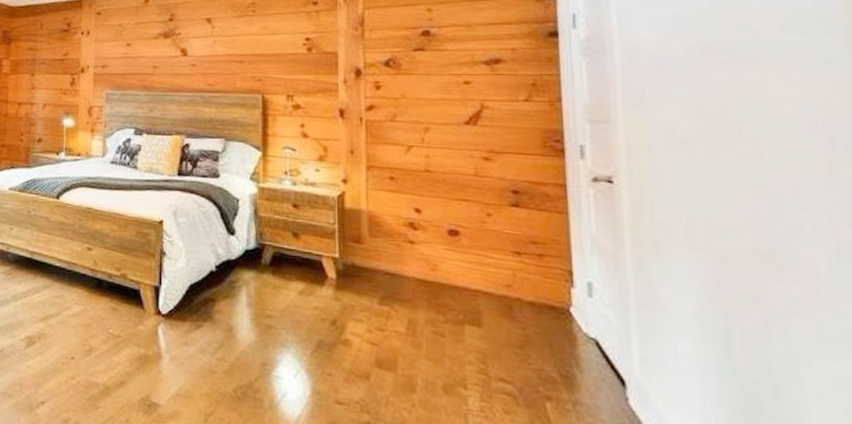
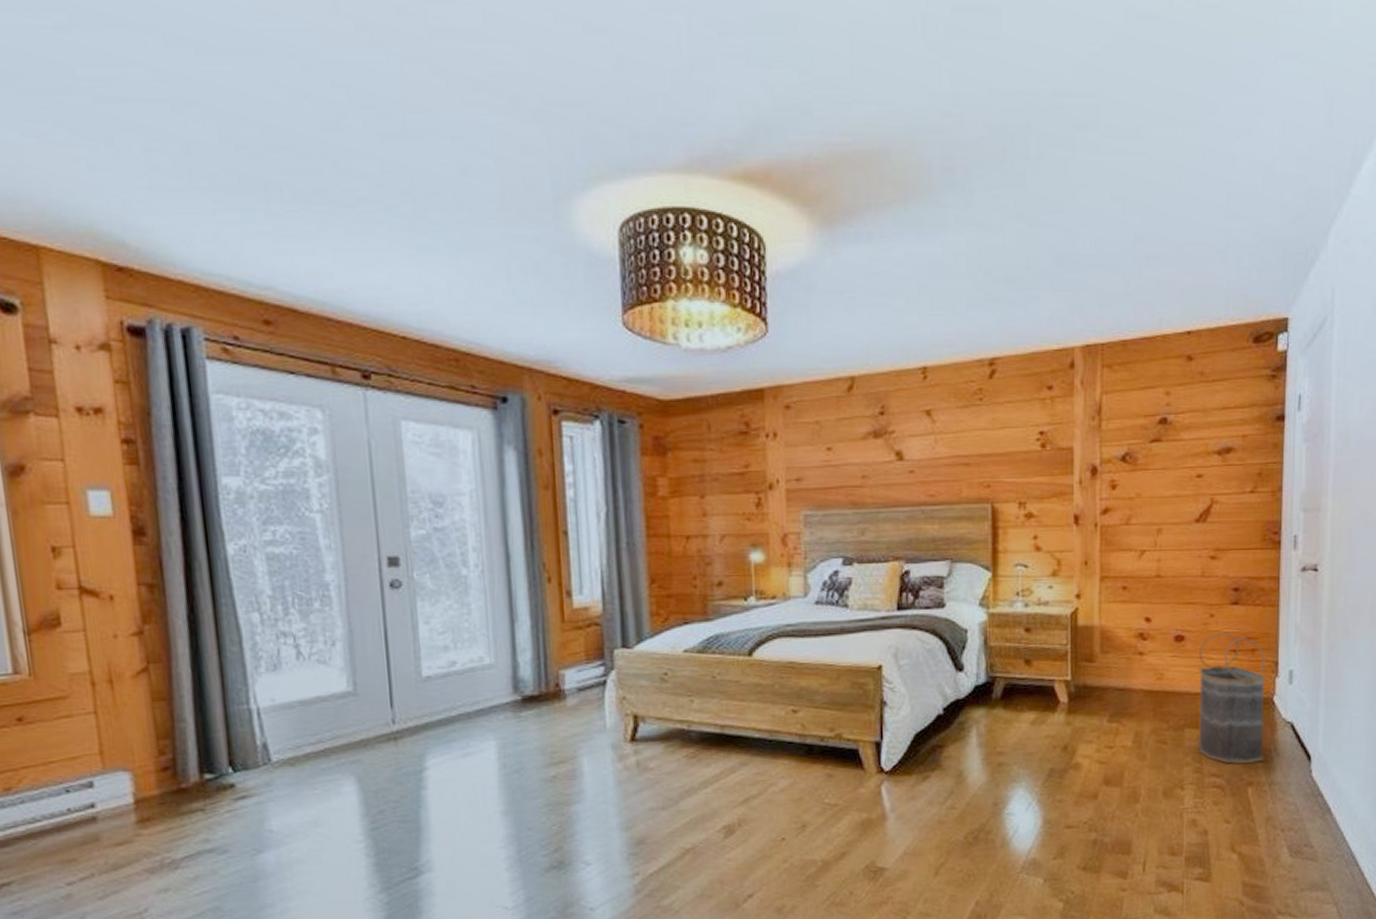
basket: none [477,232,563,376] -> present [1197,632,1266,764]

